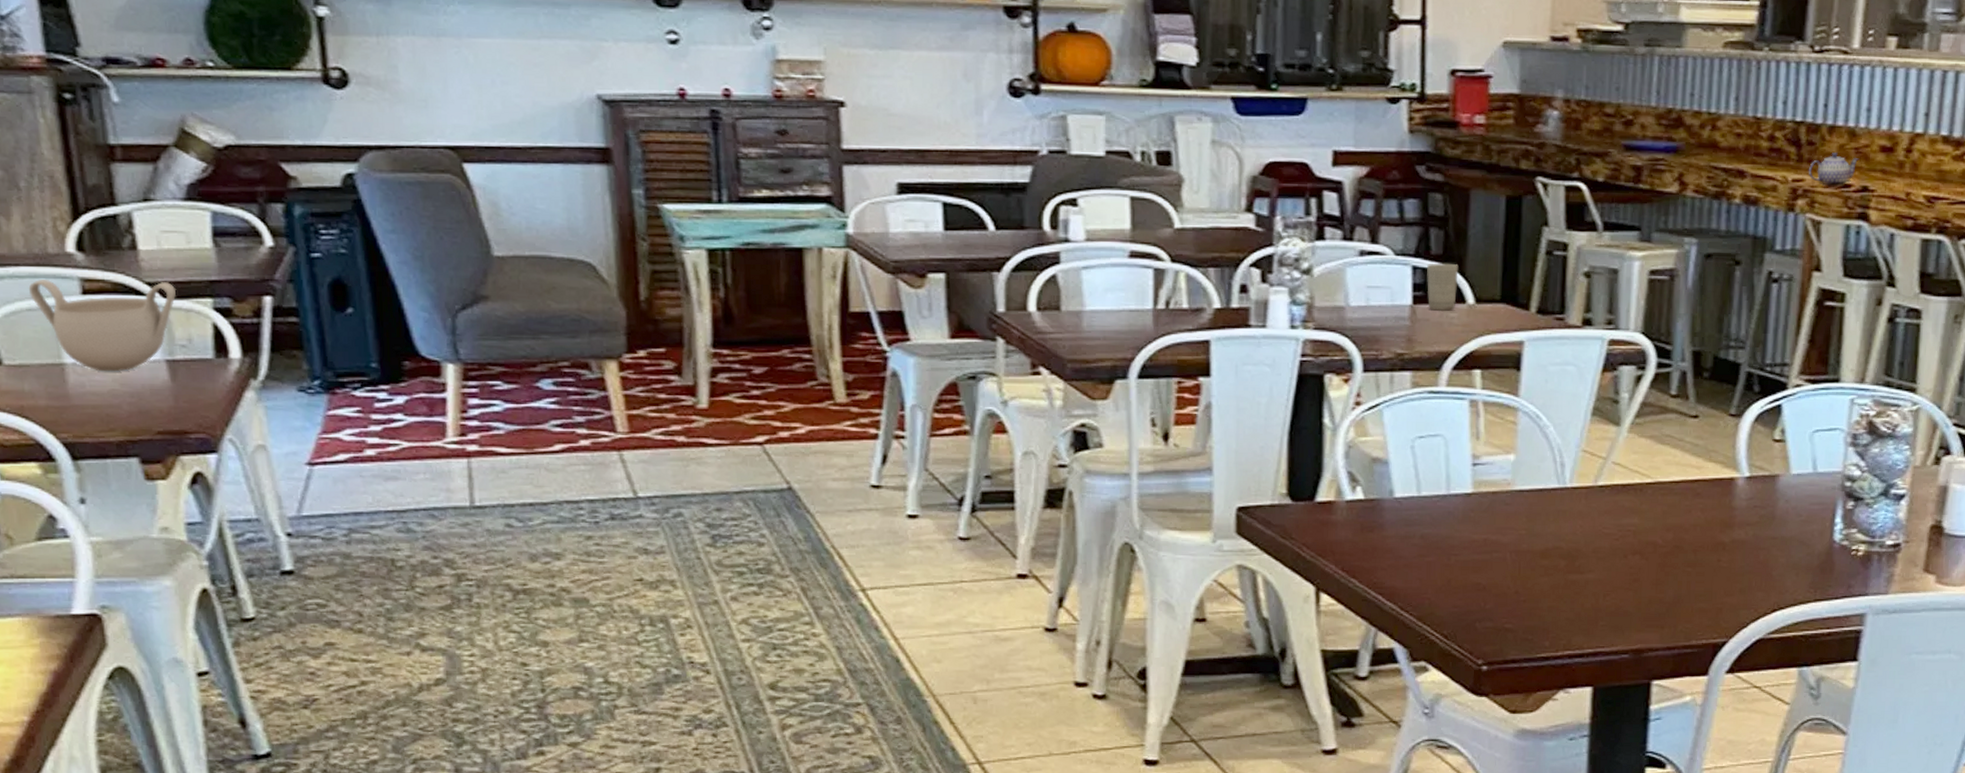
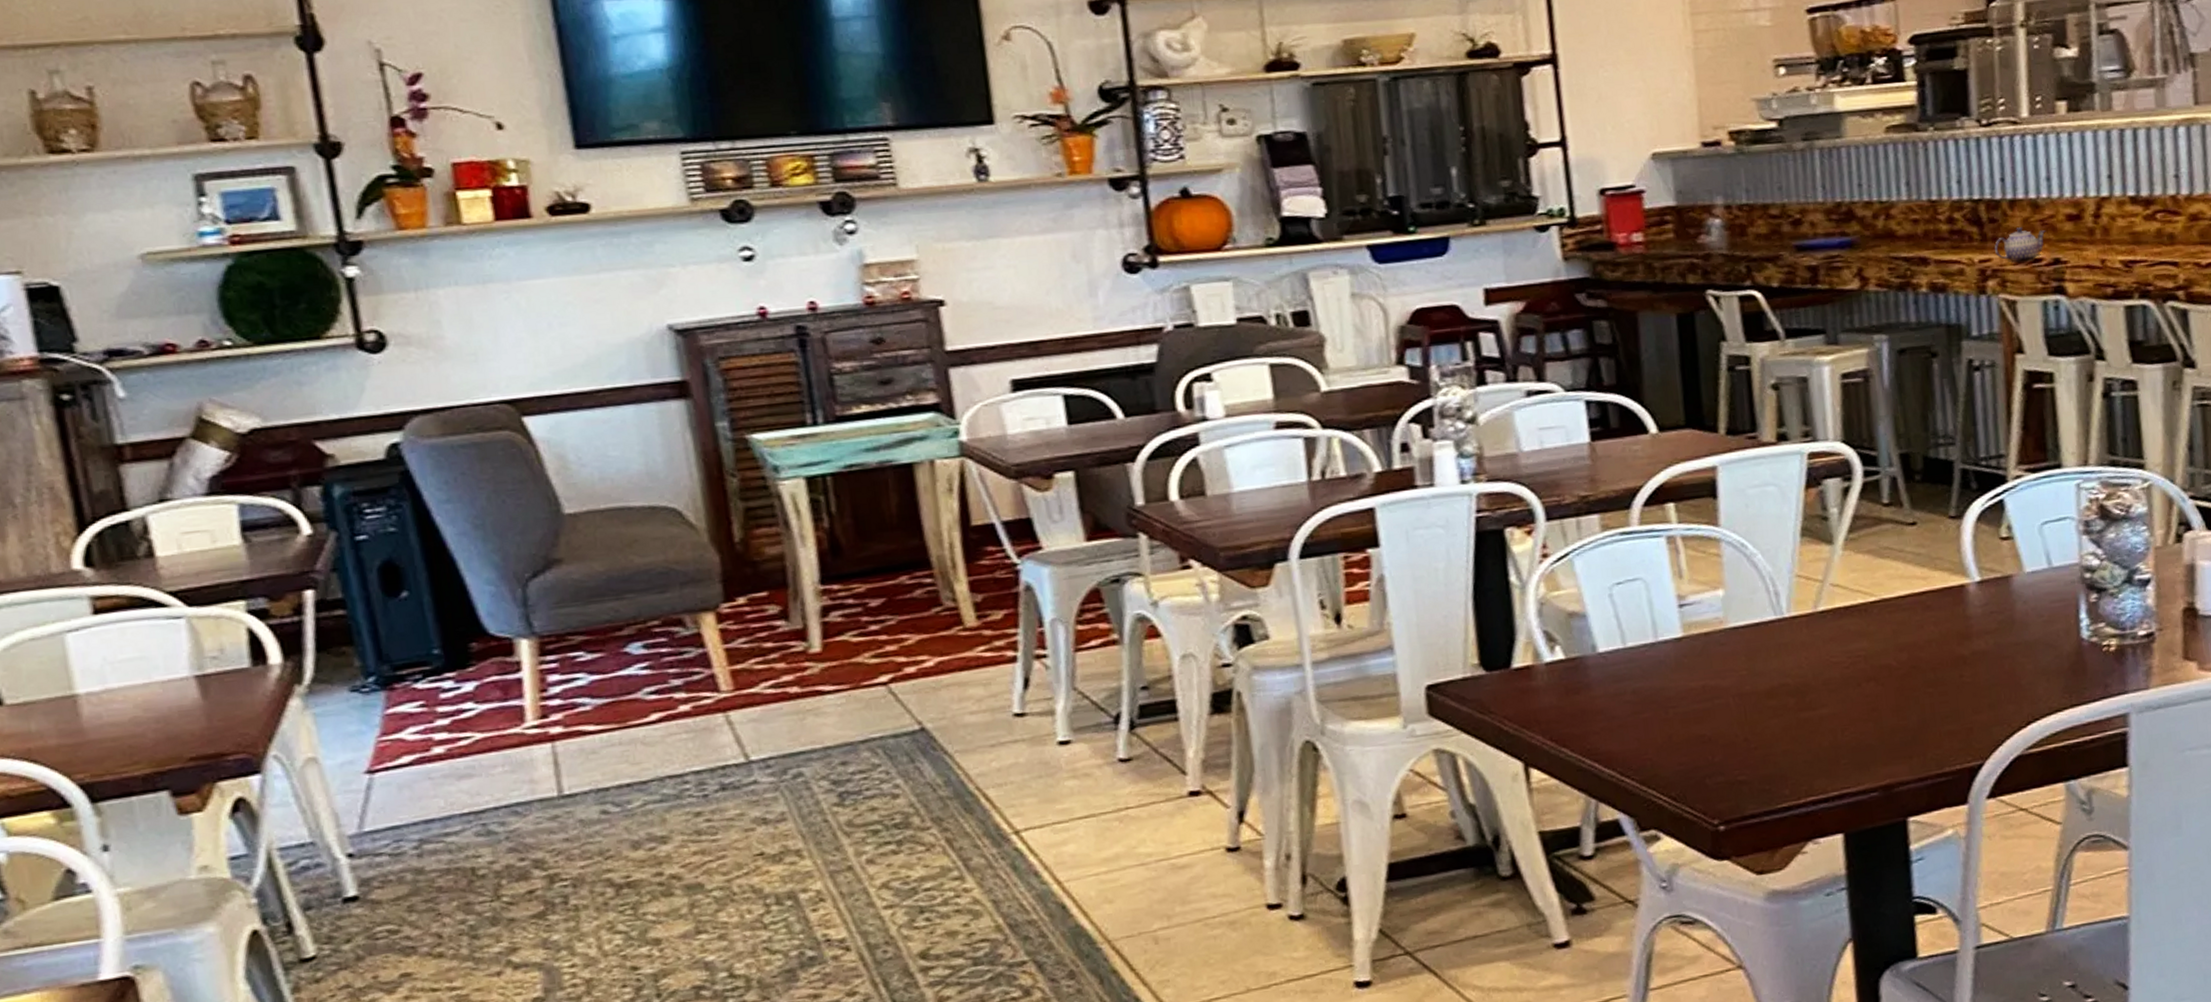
ceramic bowl: present [28,280,176,372] -> none [30,588,203,698]
cup: present [1427,263,1459,312] -> none [1601,392,1638,446]

